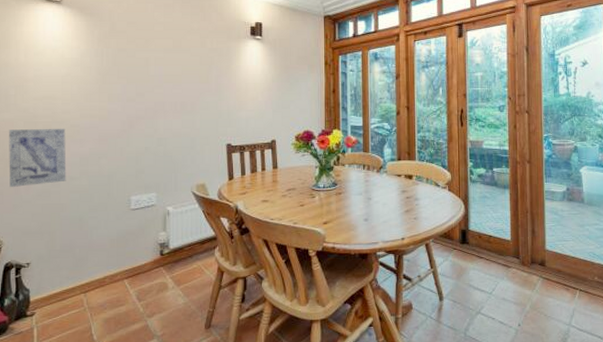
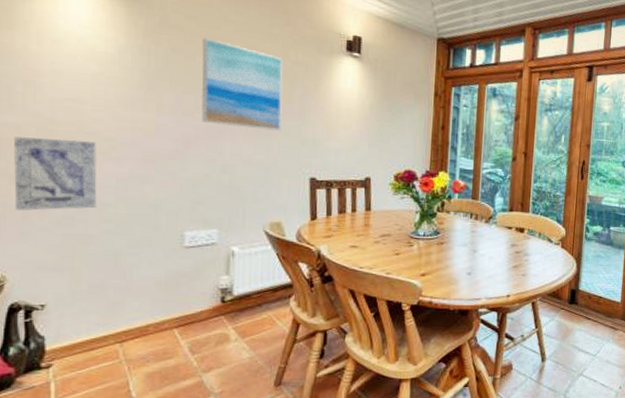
wall art: none [140,38,202,107] -> present [201,38,283,131]

